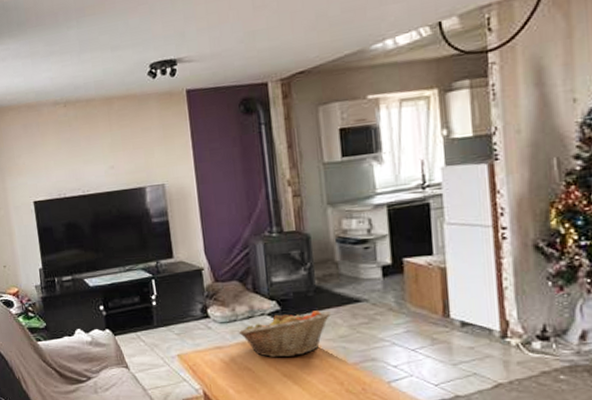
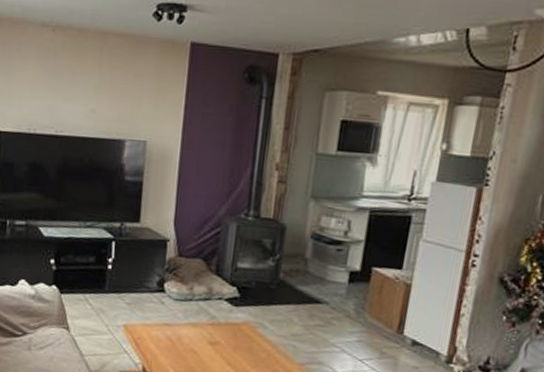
fruit basket: present [238,310,332,357] -> none [191,299,290,347]

